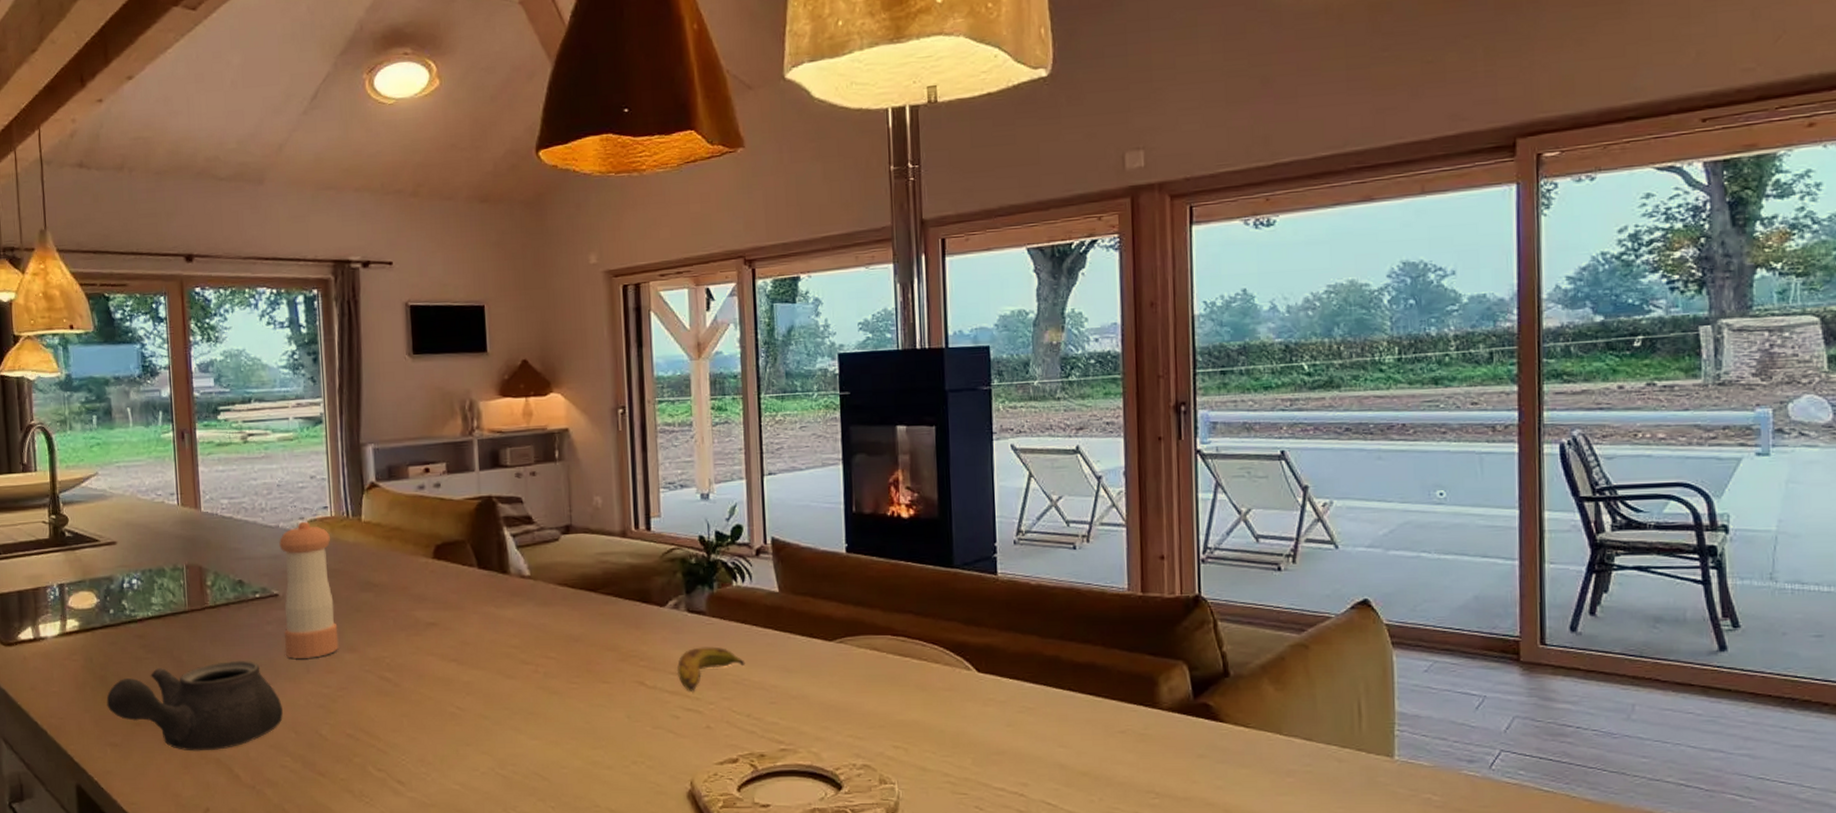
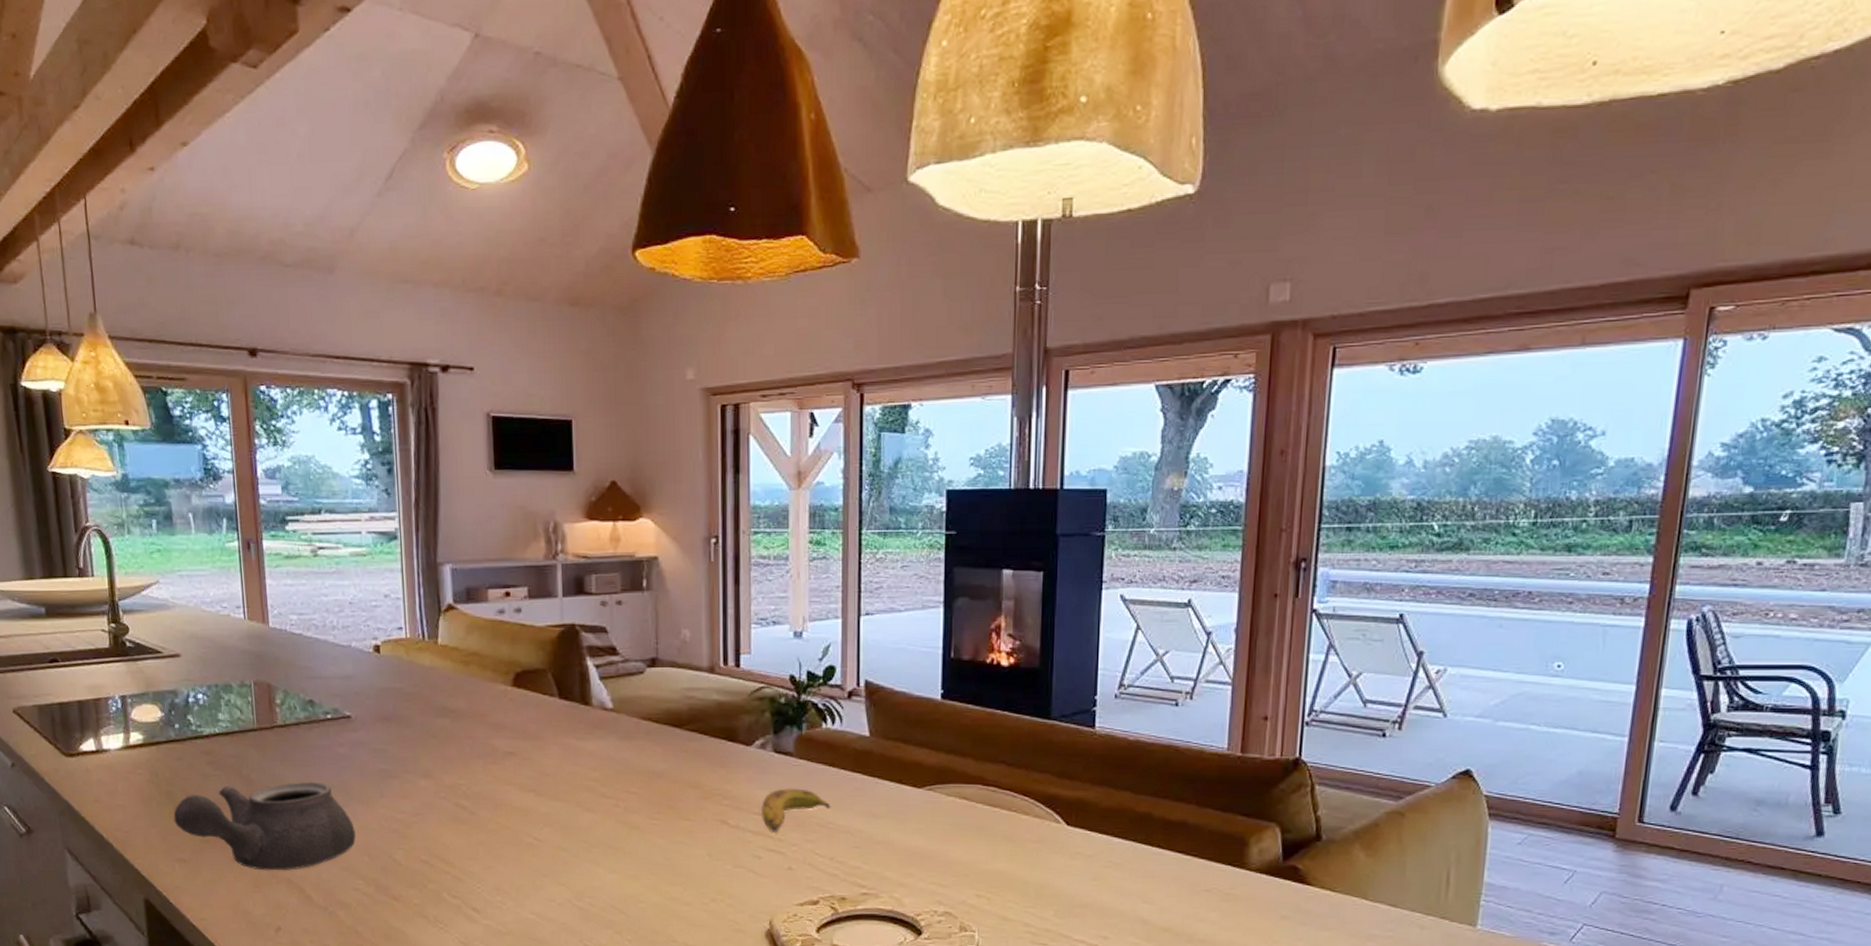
pepper shaker: present [279,521,339,659] -> none [351,642,414,782]

